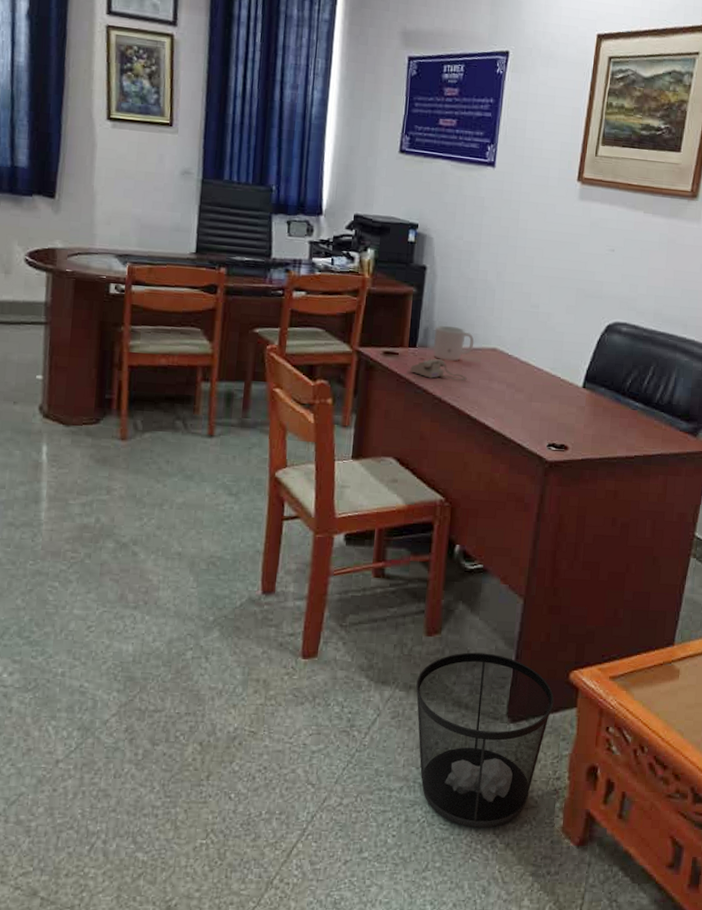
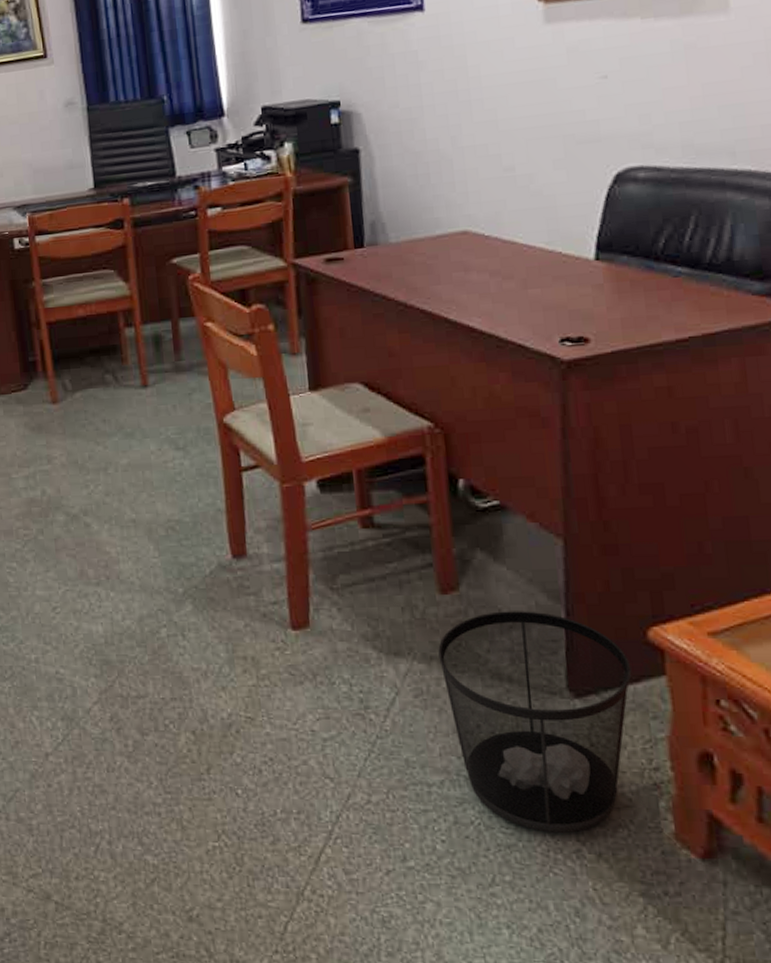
telephone: present [410,358,467,382] -> none [361,256,436,282]
mug: present [432,325,475,362] -> none [383,213,438,257]

